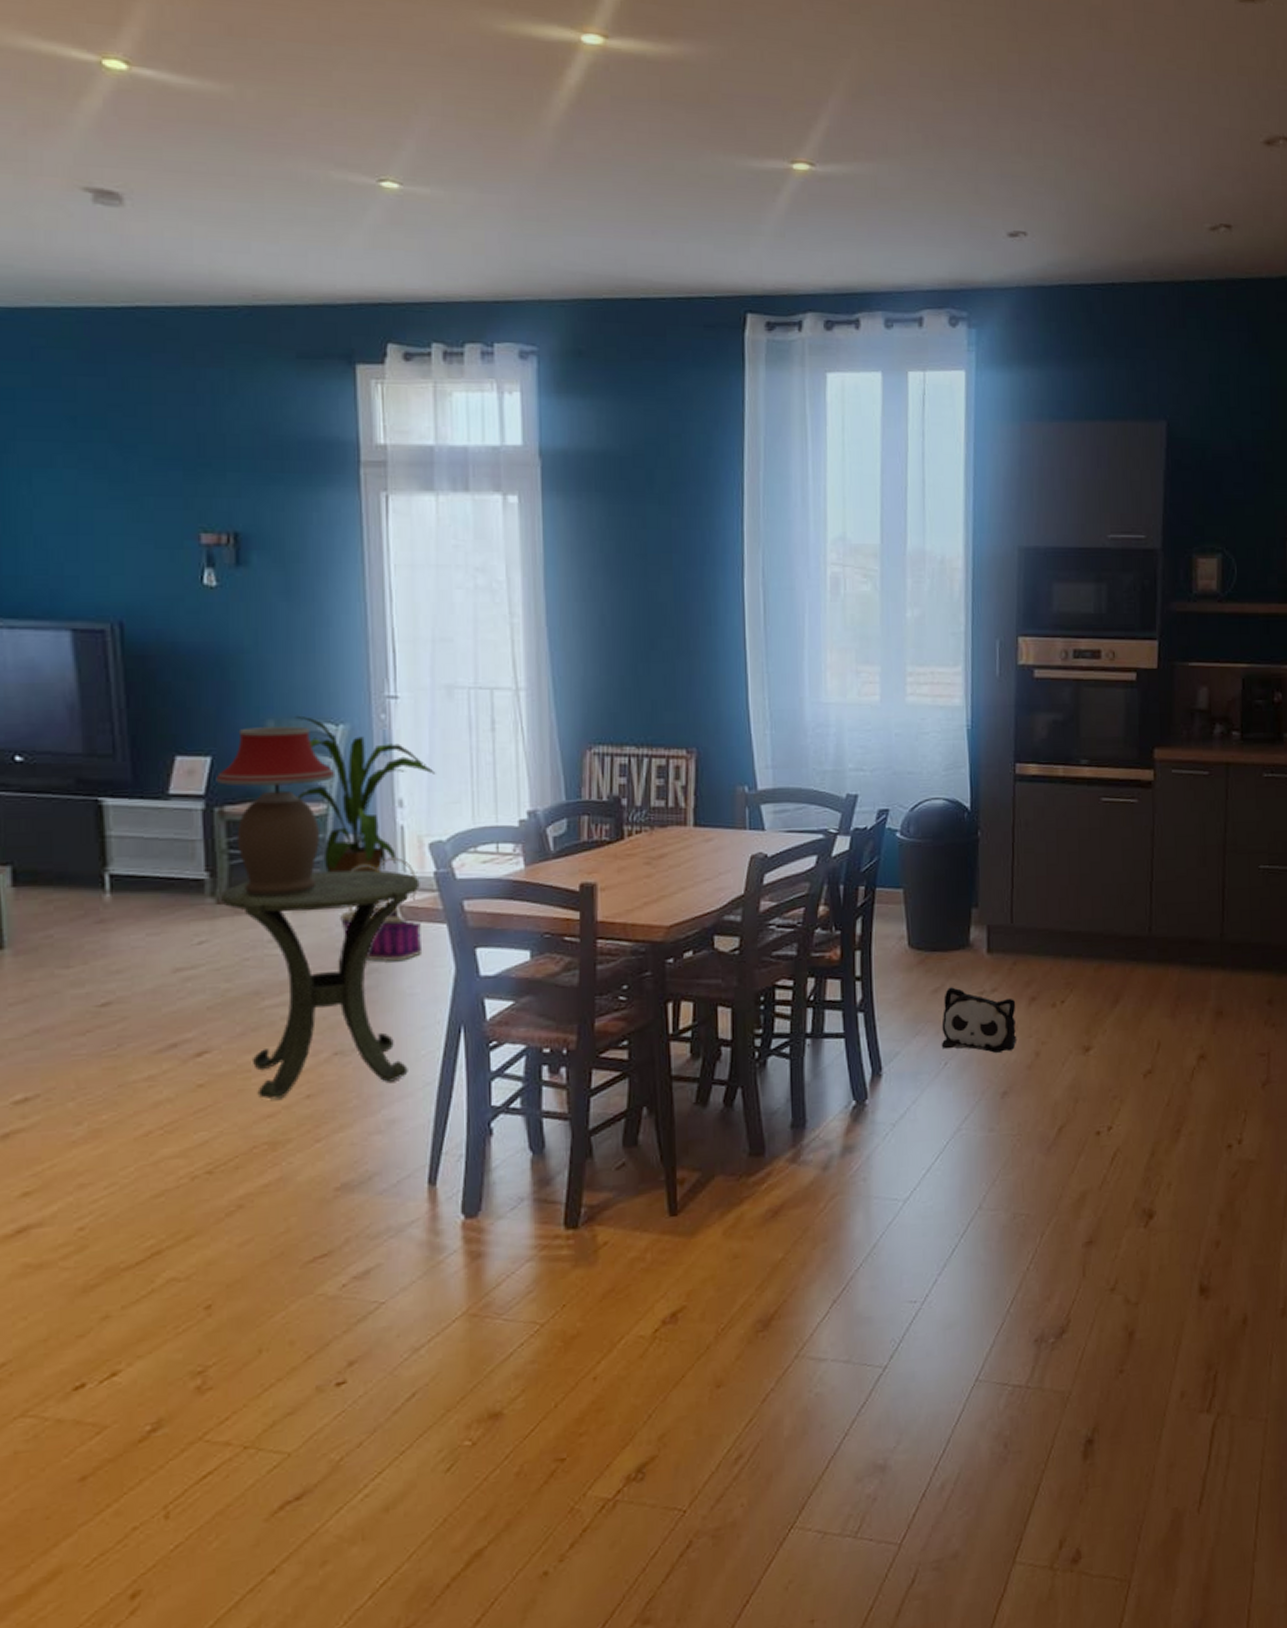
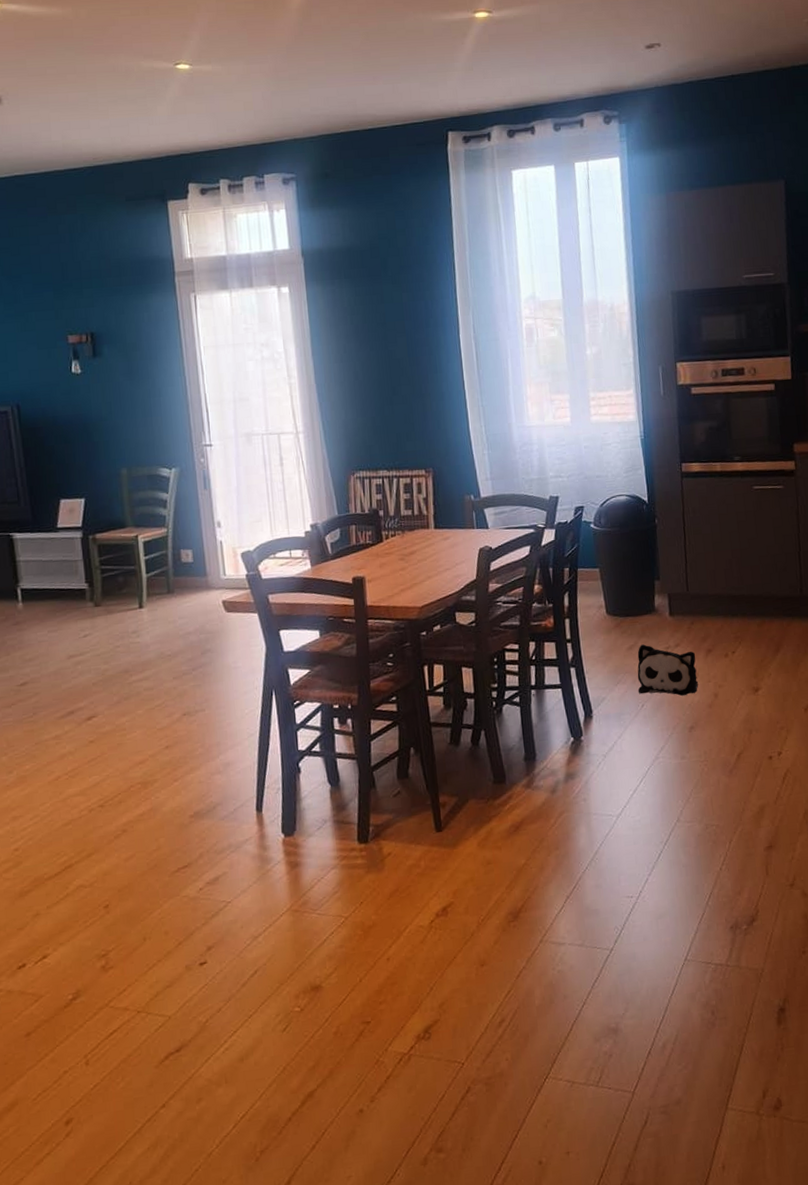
table lamp: present [215,726,336,897] -> none [88,471,172,600]
side table: present [221,870,420,1100] -> none [97,575,237,750]
house plant: present [296,715,436,873] -> none [141,463,243,580]
basket: present [340,857,423,962] -> none [181,565,242,644]

